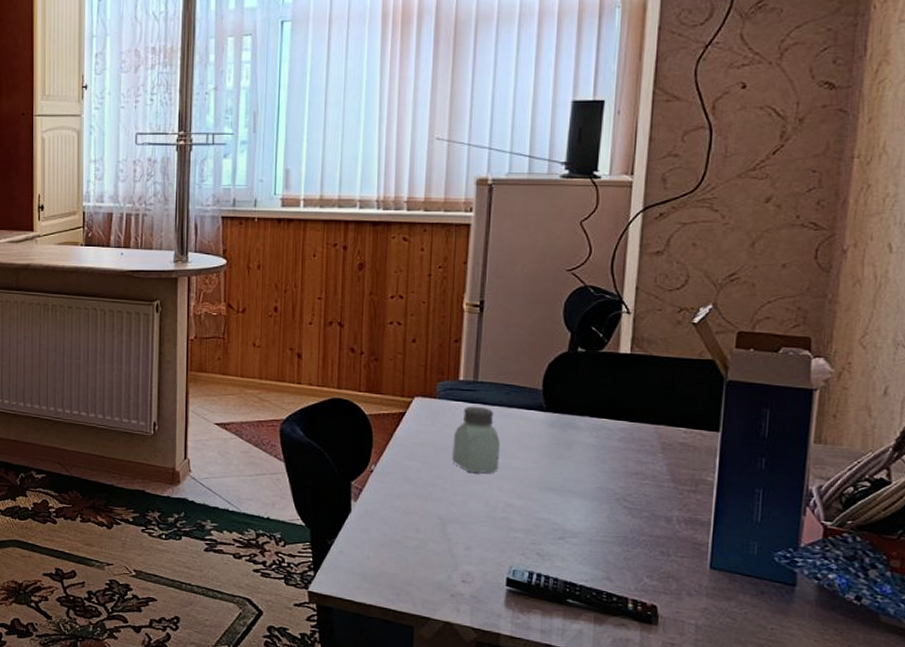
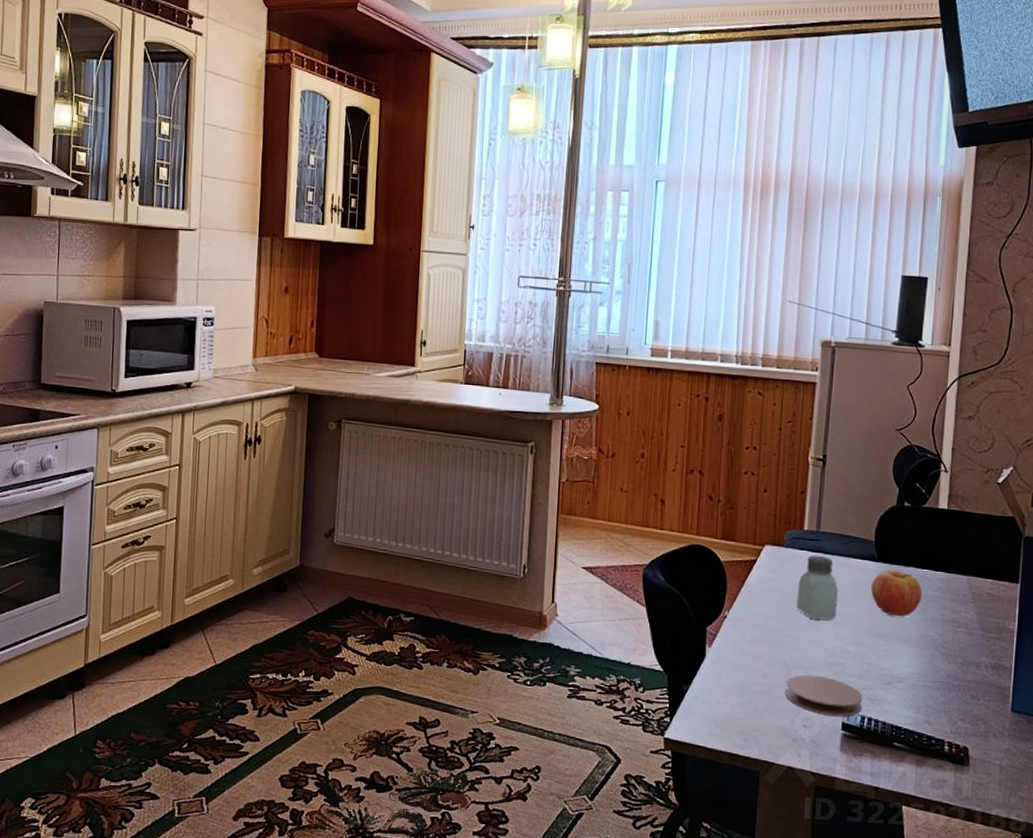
coaster: none [442,529,531,572] -> present [786,674,863,716]
fruit: none [538,420,601,469] -> present [870,570,923,617]

